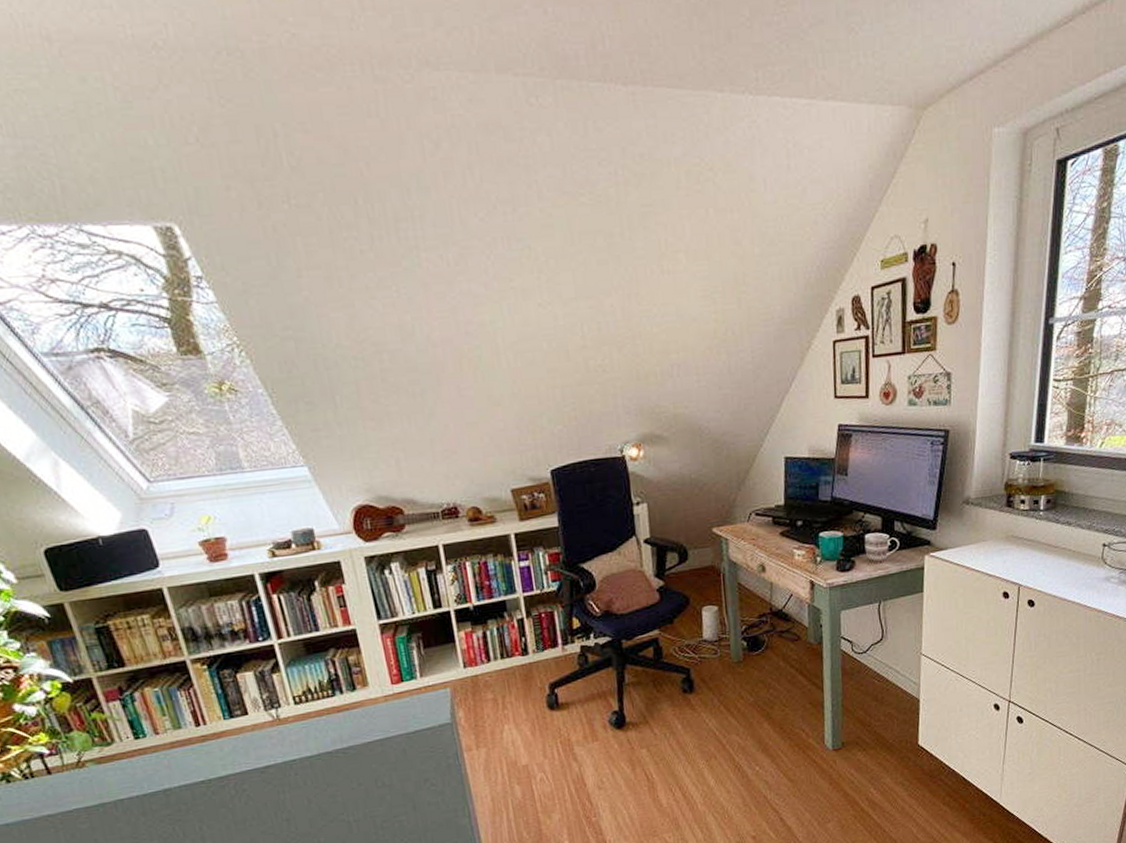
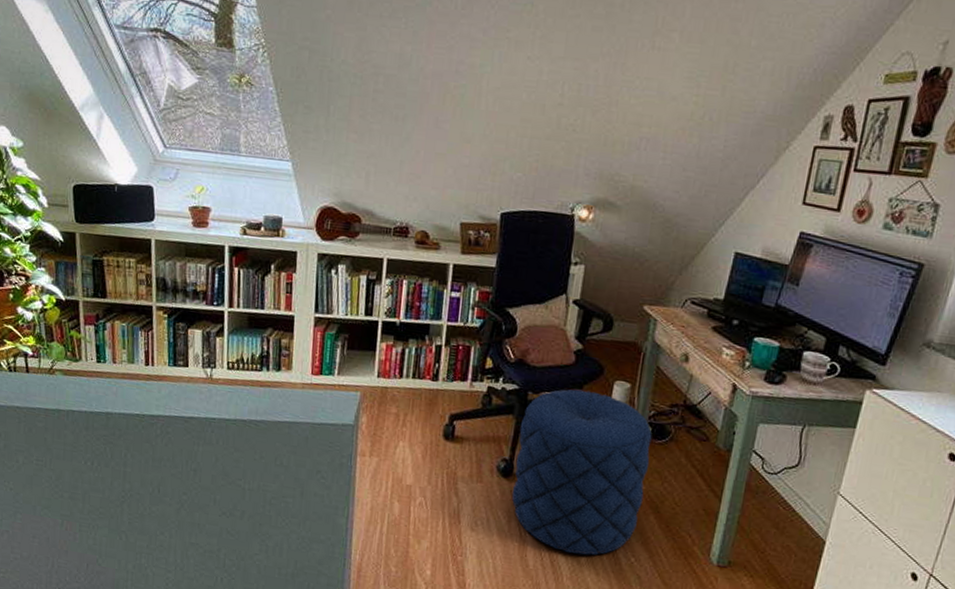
pouf: none [621,622,754,782] -> present [511,389,652,555]

